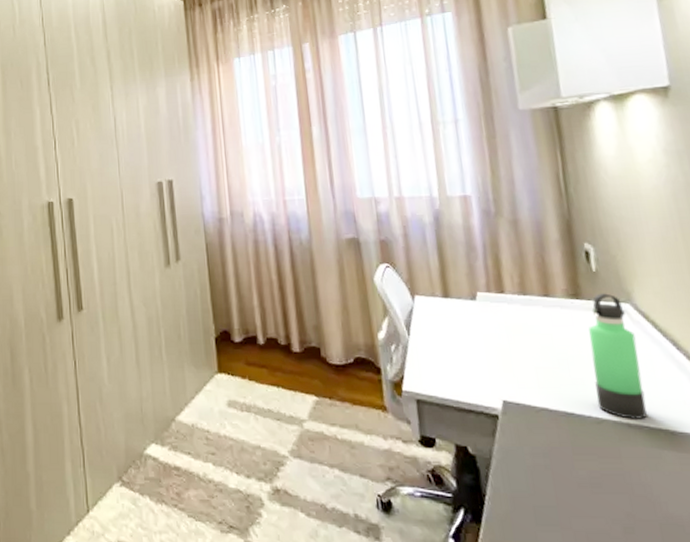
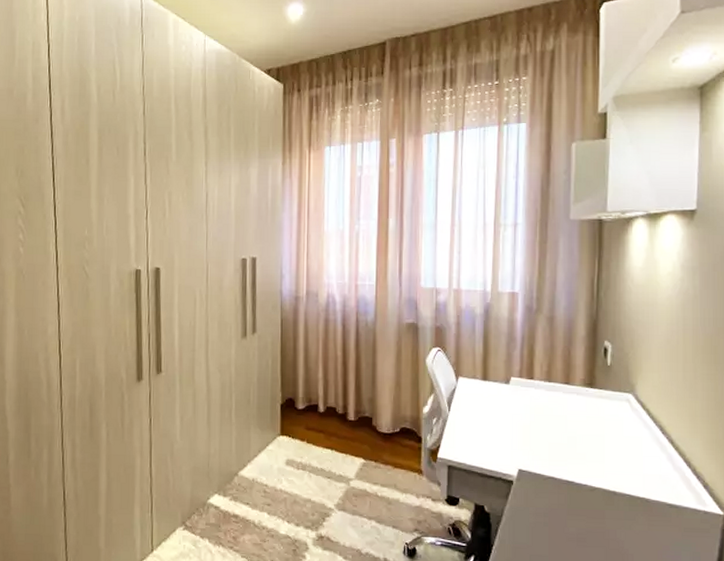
thermos bottle: present [588,293,648,419] -> none [593,384,632,489]

